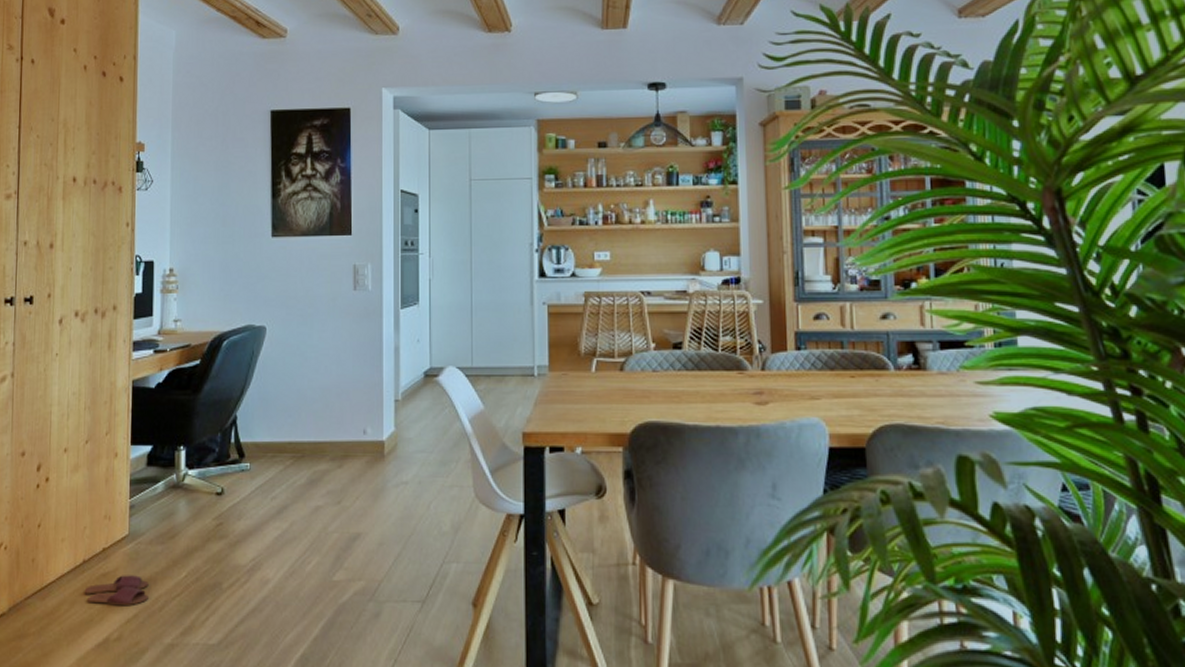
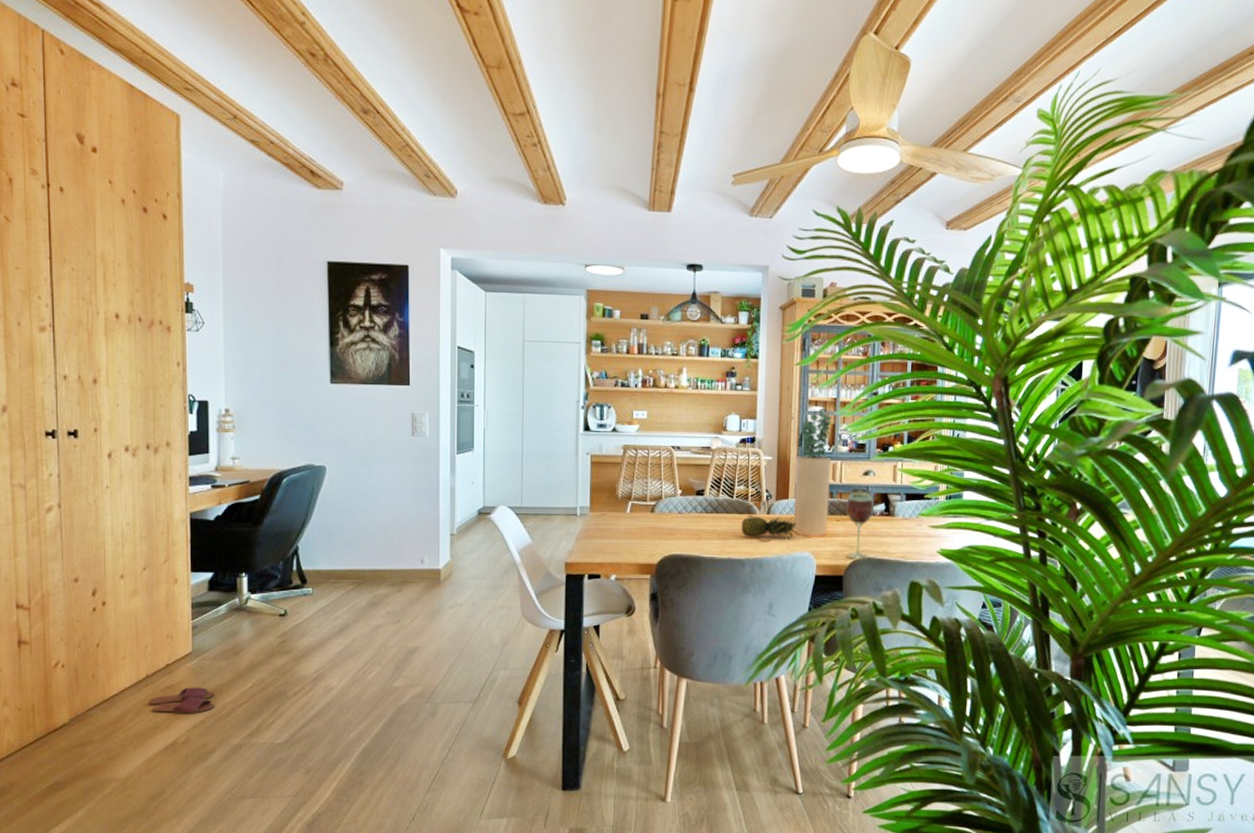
fruit: none [730,373,802,401] -> present [741,516,797,539]
vase: none [792,230,840,398] -> present [794,401,832,537]
wineglass: none [861,335,898,428] -> present [846,488,874,560]

